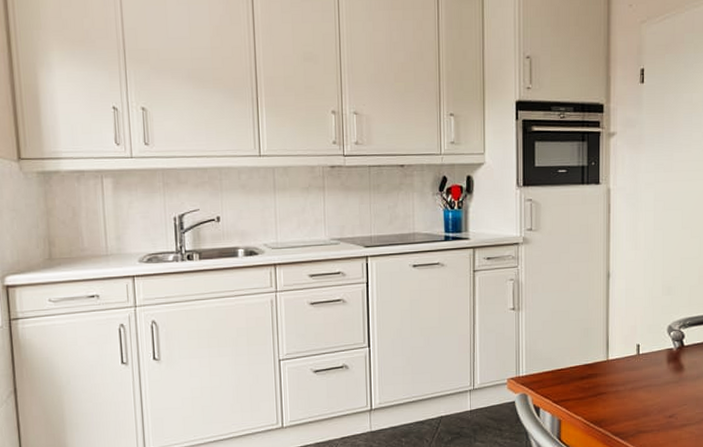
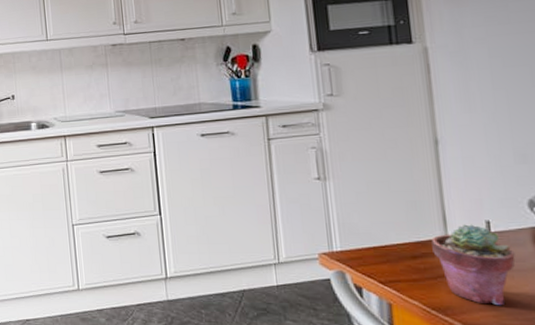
potted succulent: none [596,348,654,416] -> present [431,224,516,306]

